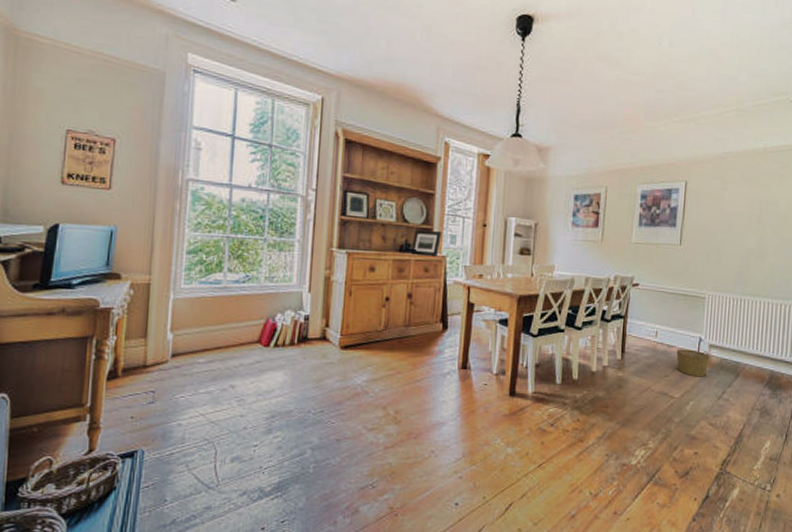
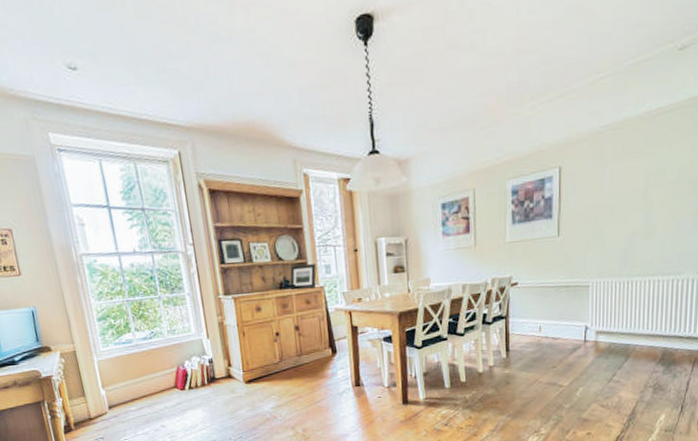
basket: present [676,349,710,377] -> none [562,338,598,365]

